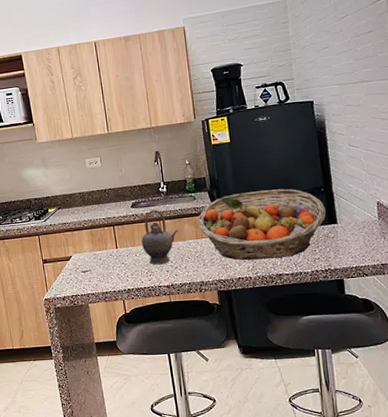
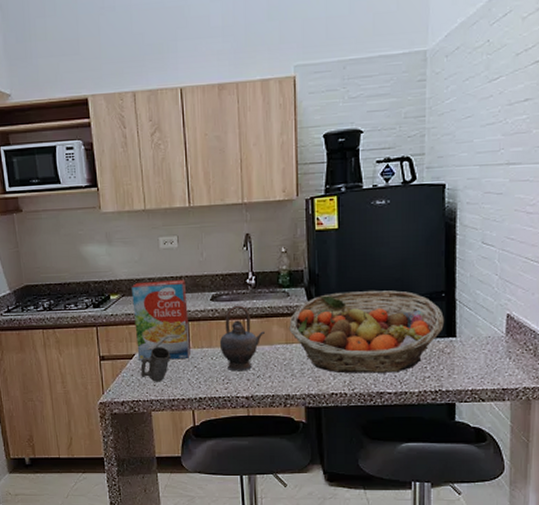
cereal box: none [66,192,118,262] -> present [132,280,190,362]
mug: none [77,248,102,279] -> present [140,347,171,382]

